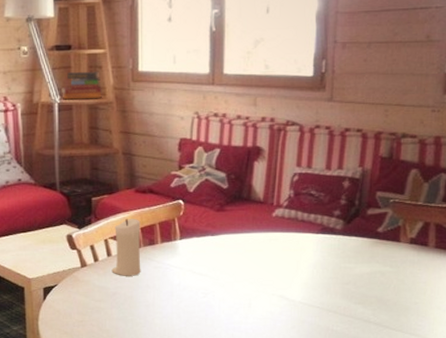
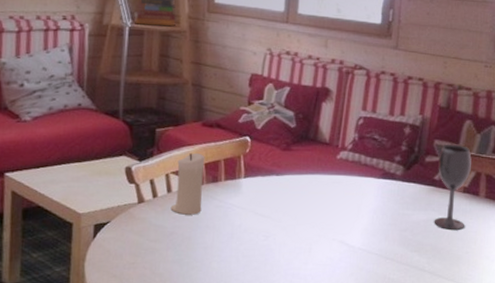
wine glass: none [378,195,419,282] -> present [434,144,472,231]

